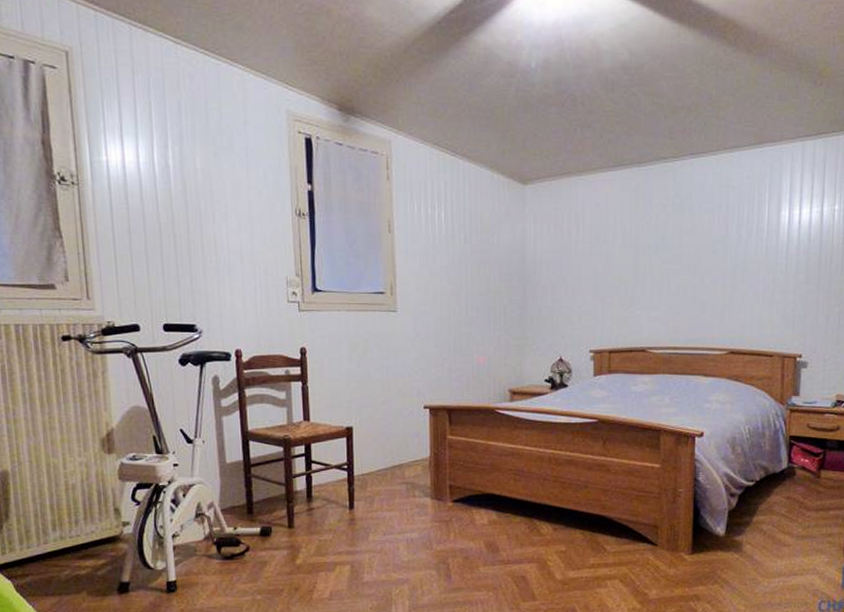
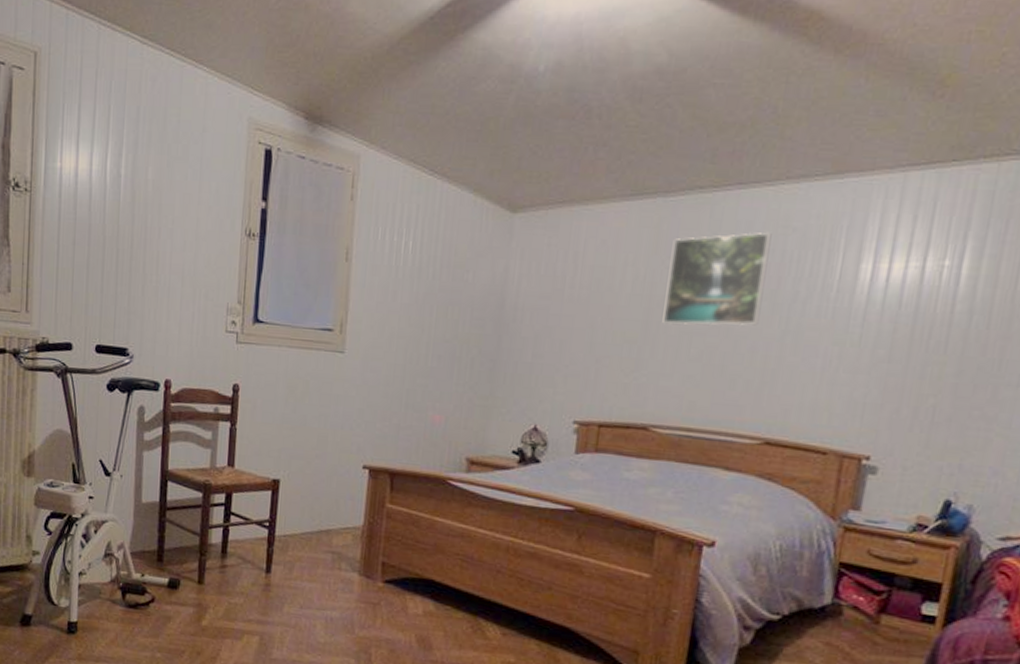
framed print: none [647,192,718,267] -> present [662,232,772,326]

